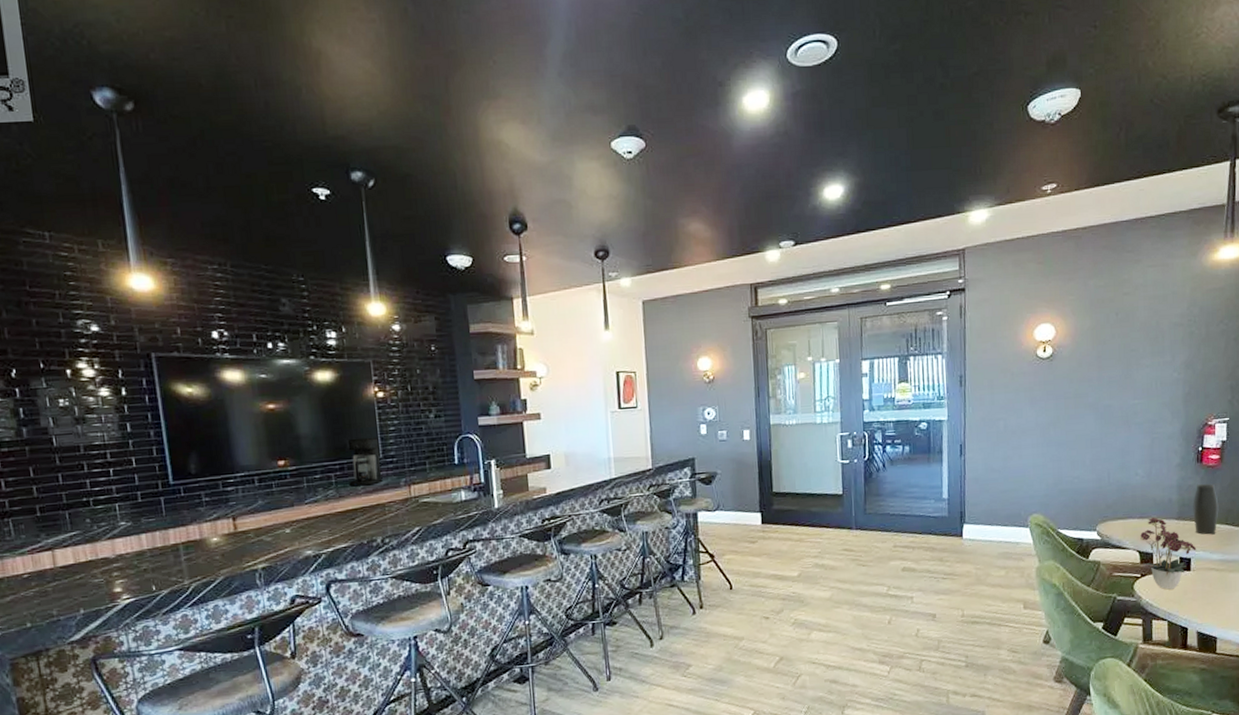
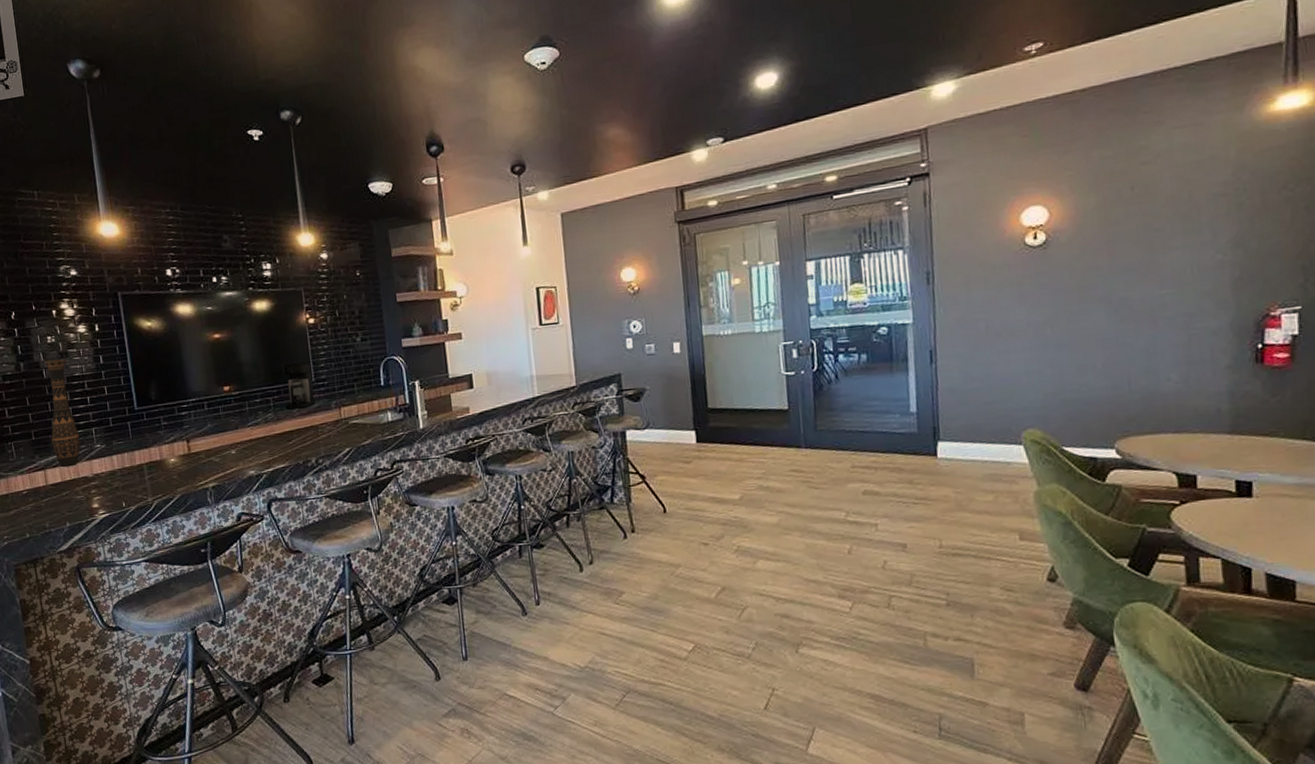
decorative vase: none [53,425,100,548] -> present [43,359,80,468]
flower arrangement: present [1140,517,1197,591] -> none [1177,431,1260,522]
vase: present [1193,484,1219,535] -> none [1252,389,1292,453]

